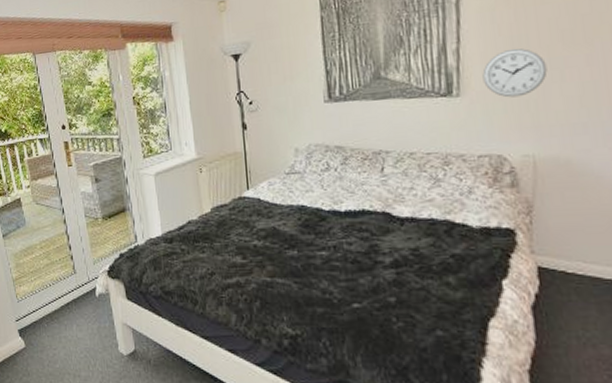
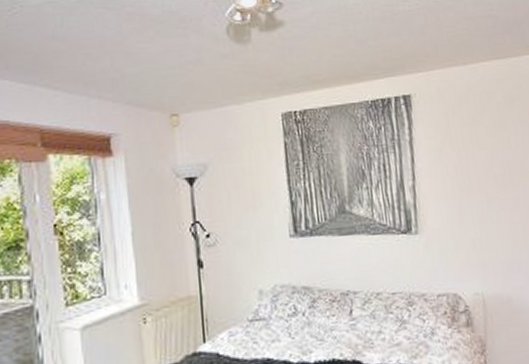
wall clock: present [482,48,548,98] -> none [436,189,487,236]

